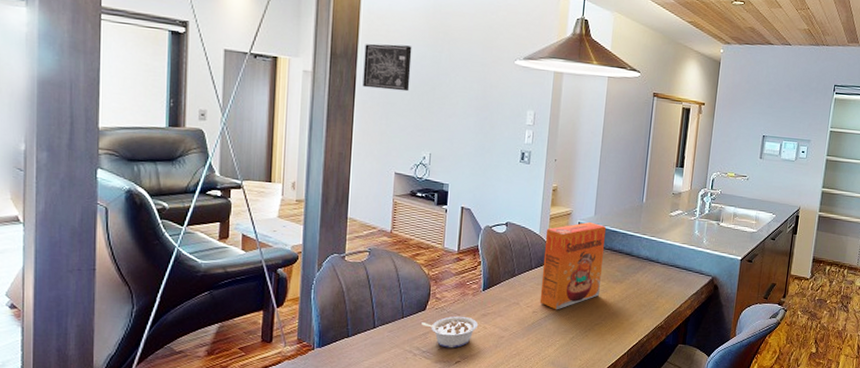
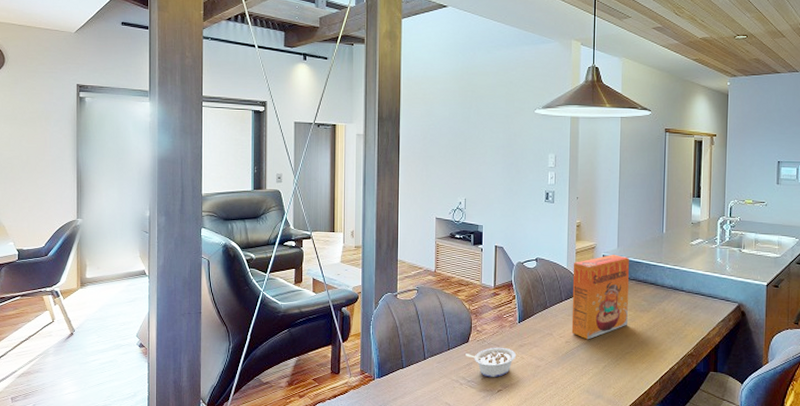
wall art: present [362,43,412,92] -> none [405,105,445,145]

